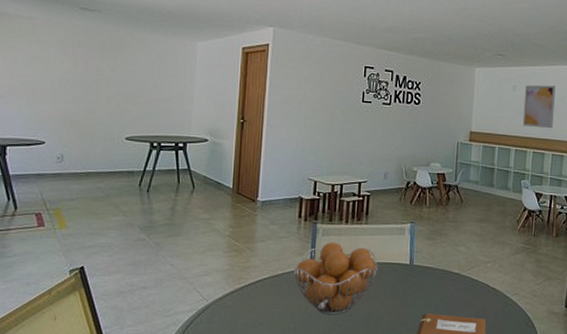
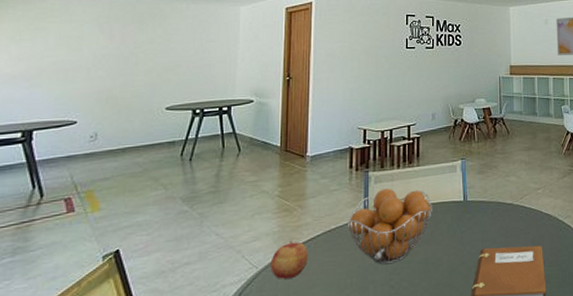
apple: none [219,280,256,315] -> present [270,241,309,279]

